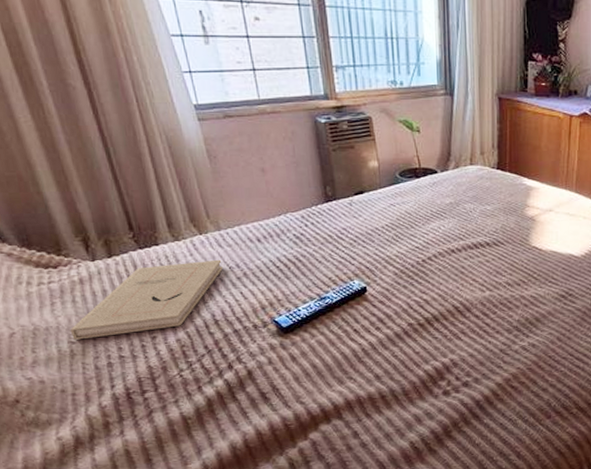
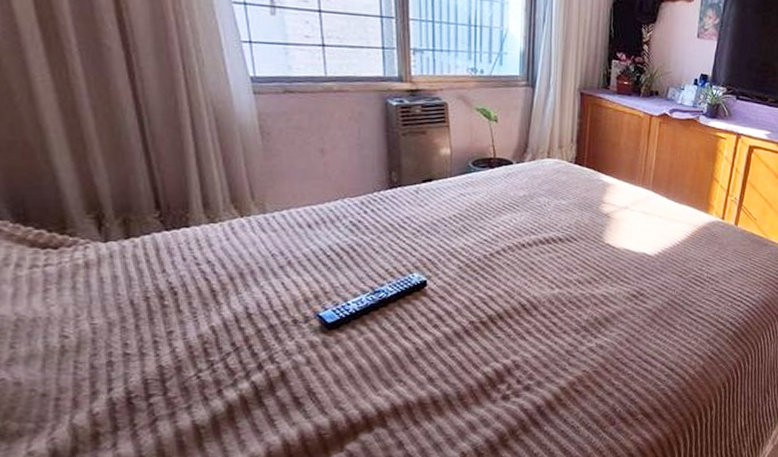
book: present [69,259,223,340] -> none [63,245,264,334]

